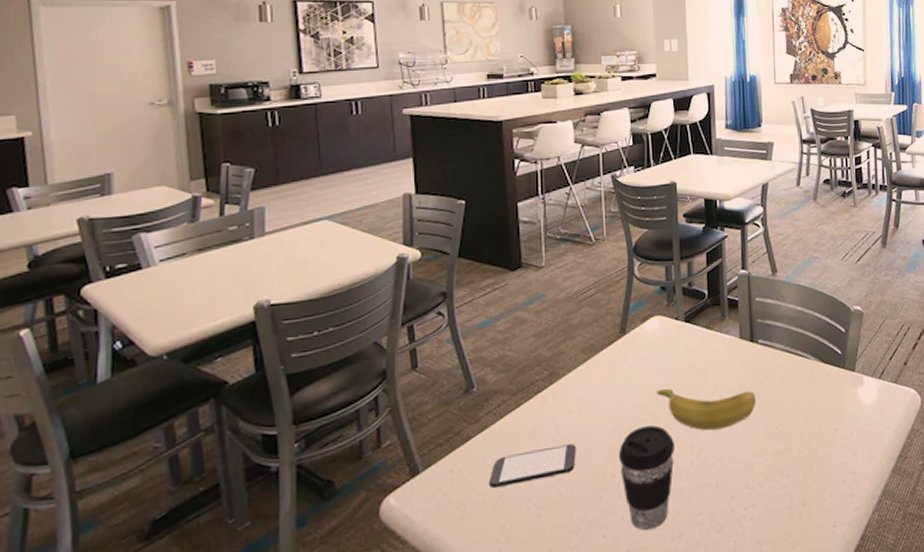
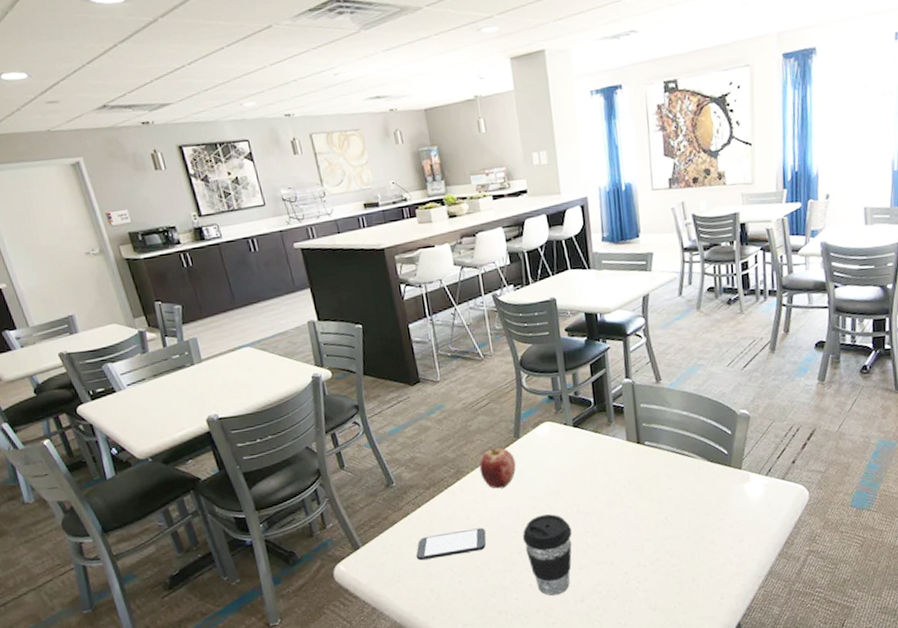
apple: none [577,345,619,395] -> present [479,448,516,489]
banana: present [657,389,757,431] -> none [552,484,645,519]

